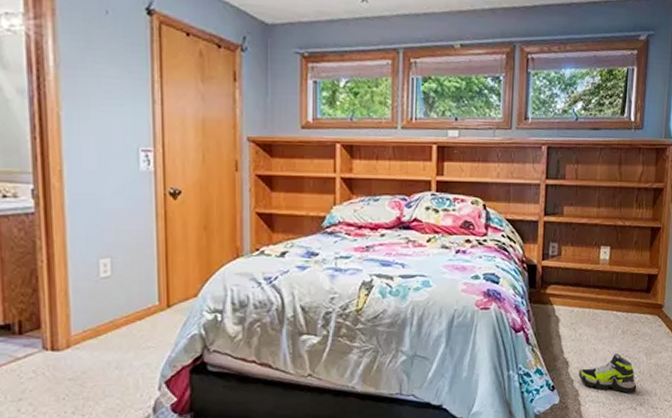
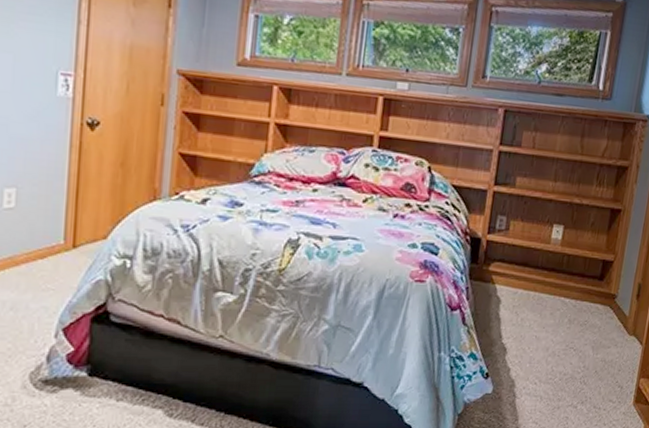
shoe: present [579,354,637,394] -> none [516,344,580,390]

